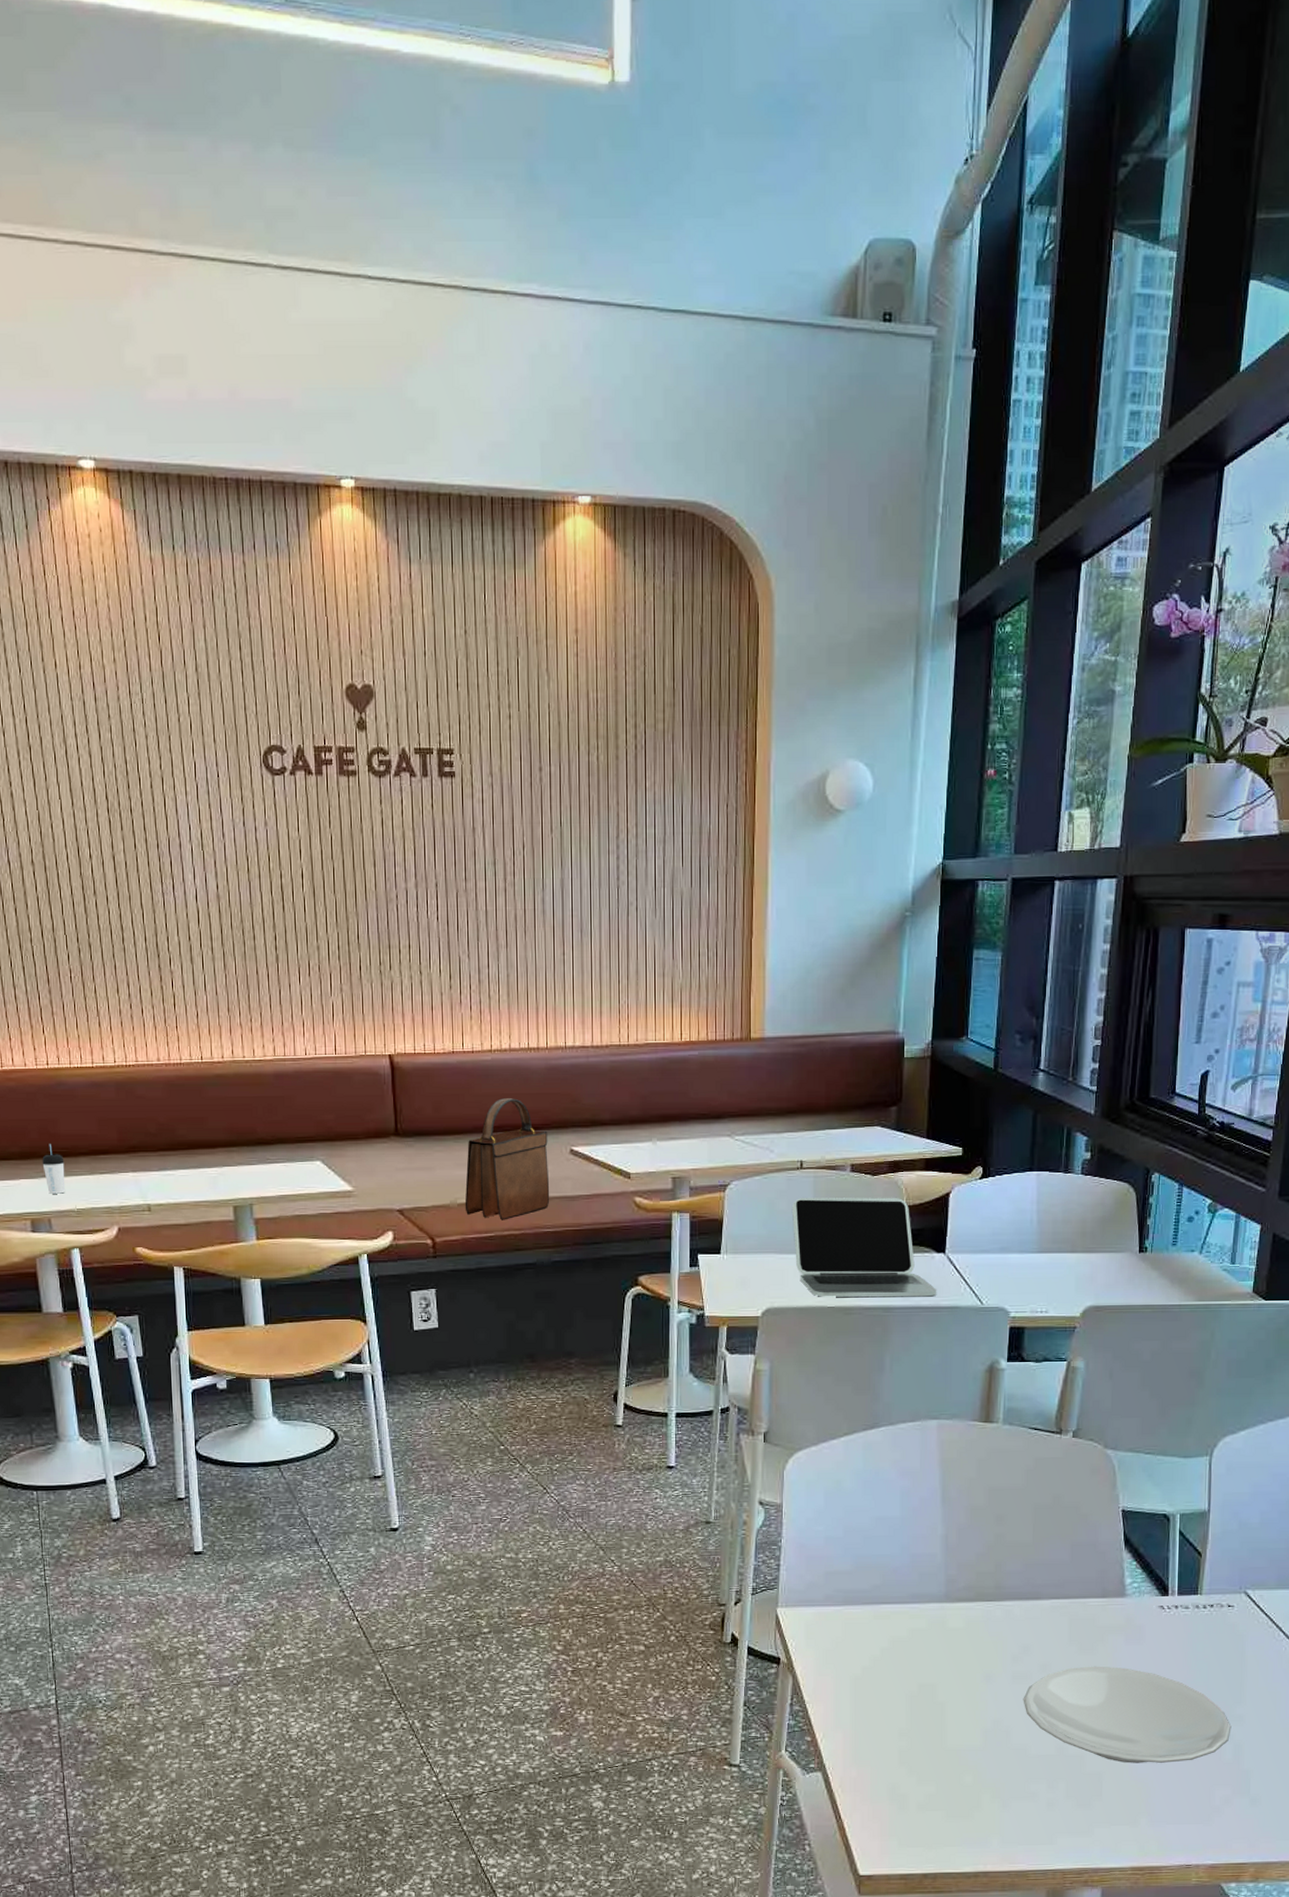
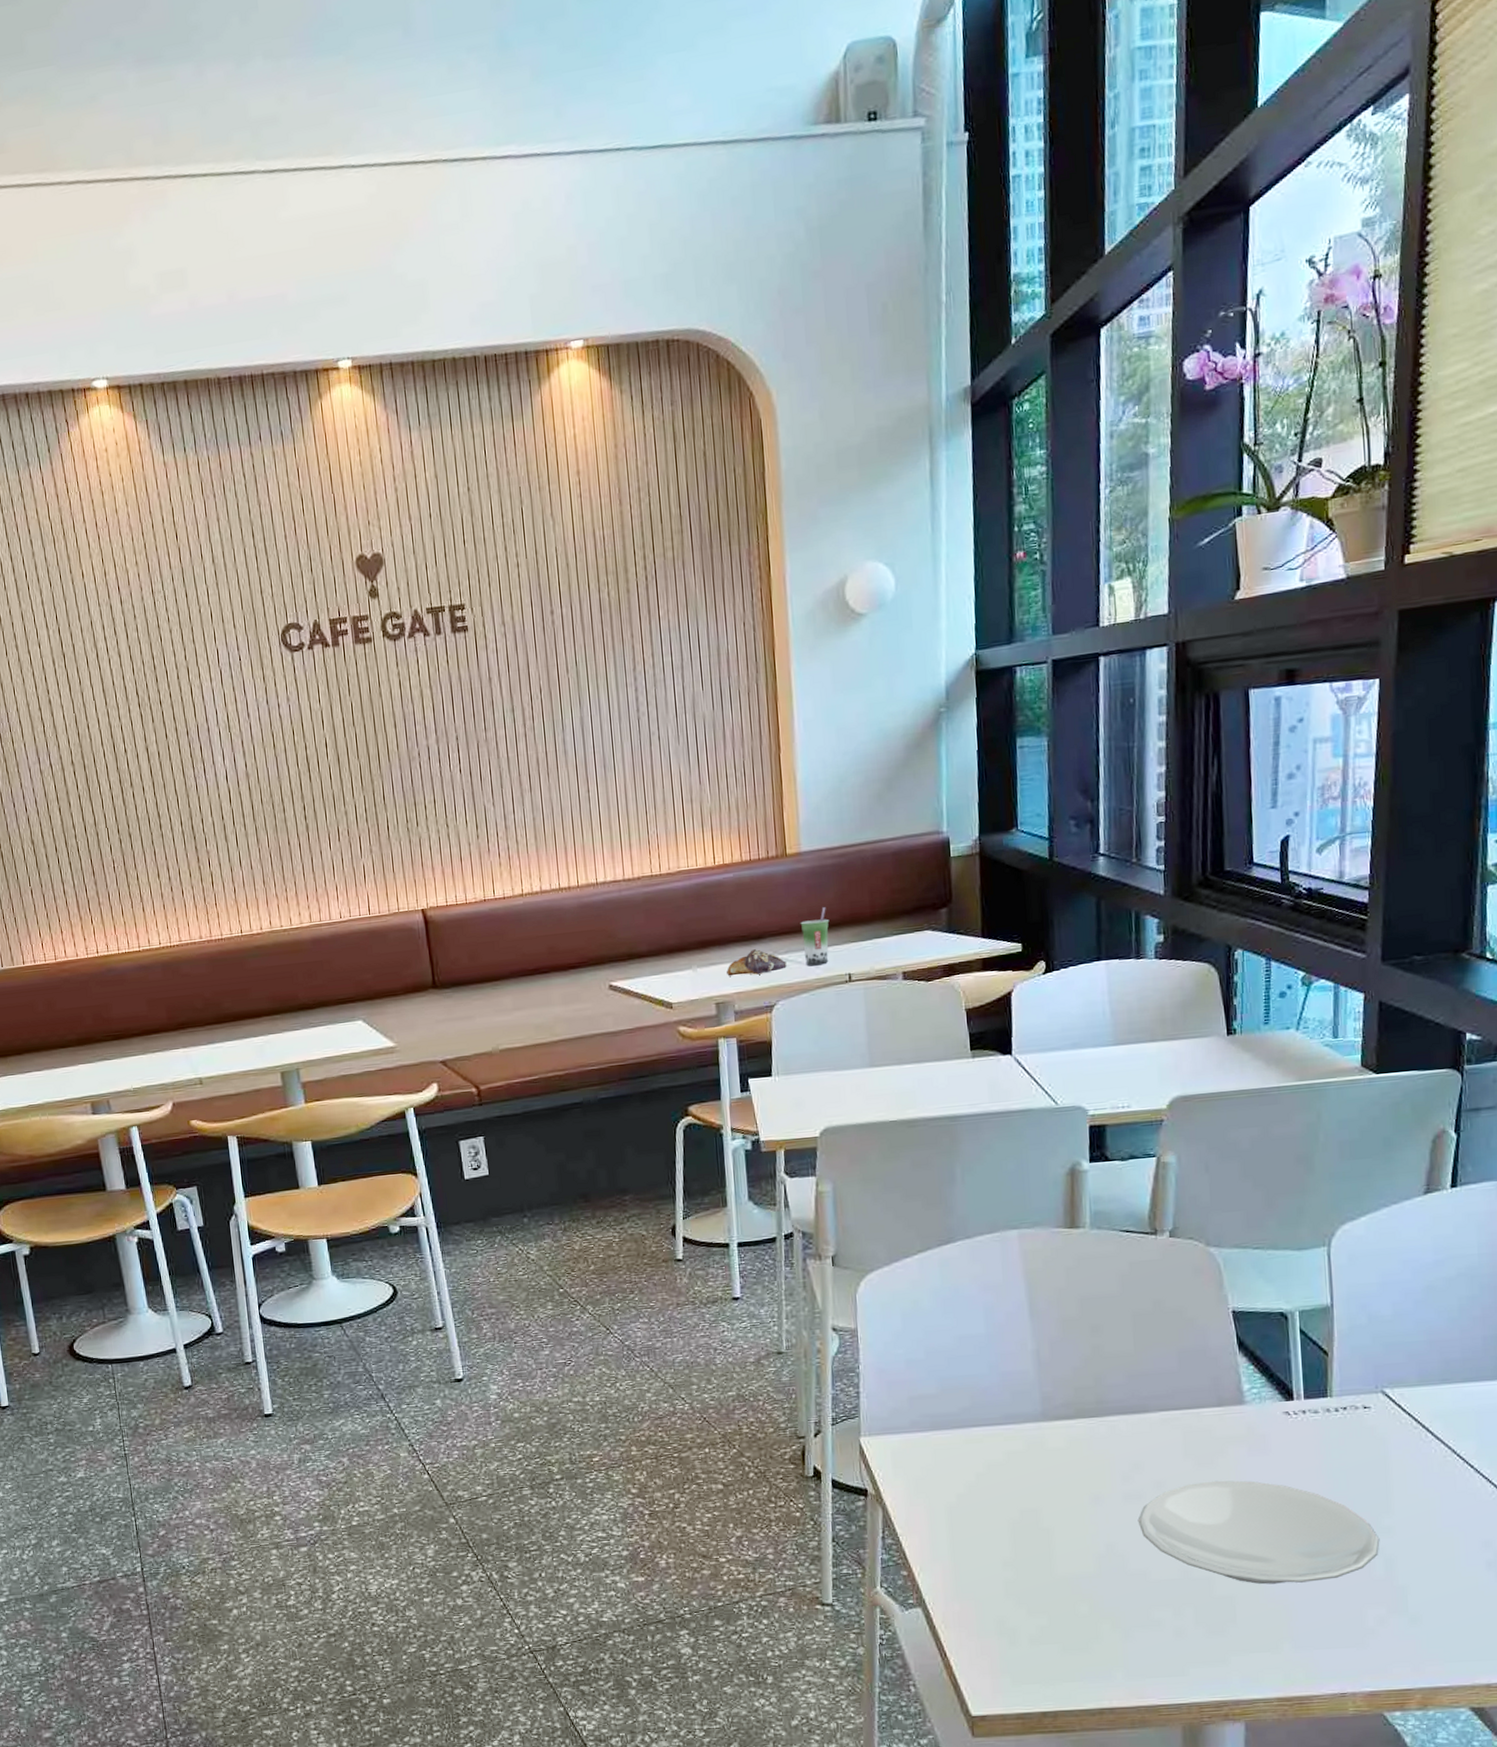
beverage cup: present [42,1144,66,1194] -> none [98,1028,122,1076]
handbag: present [464,1098,550,1220] -> none [505,939,592,1062]
pastry: none [685,1128,744,1153] -> present [727,949,788,976]
beverage cup: none [758,1094,787,1150] -> present [800,907,830,967]
laptop: present [791,1197,937,1297] -> none [843,1001,1007,1112]

